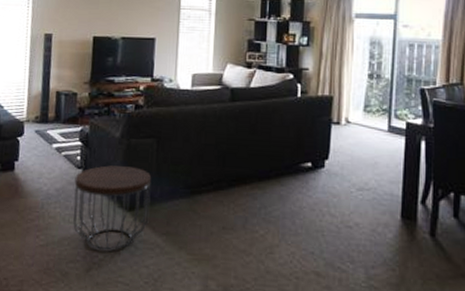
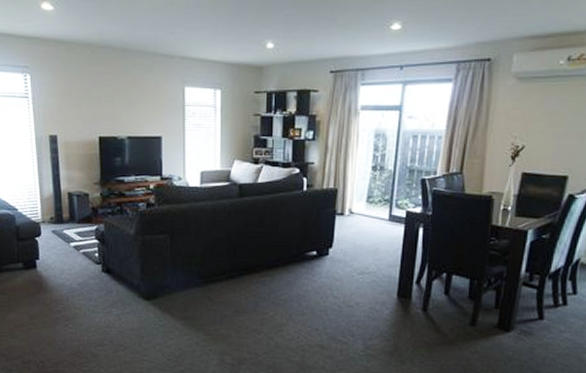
side table: present [73,165,152,251] -> none [95,260,168,335]

